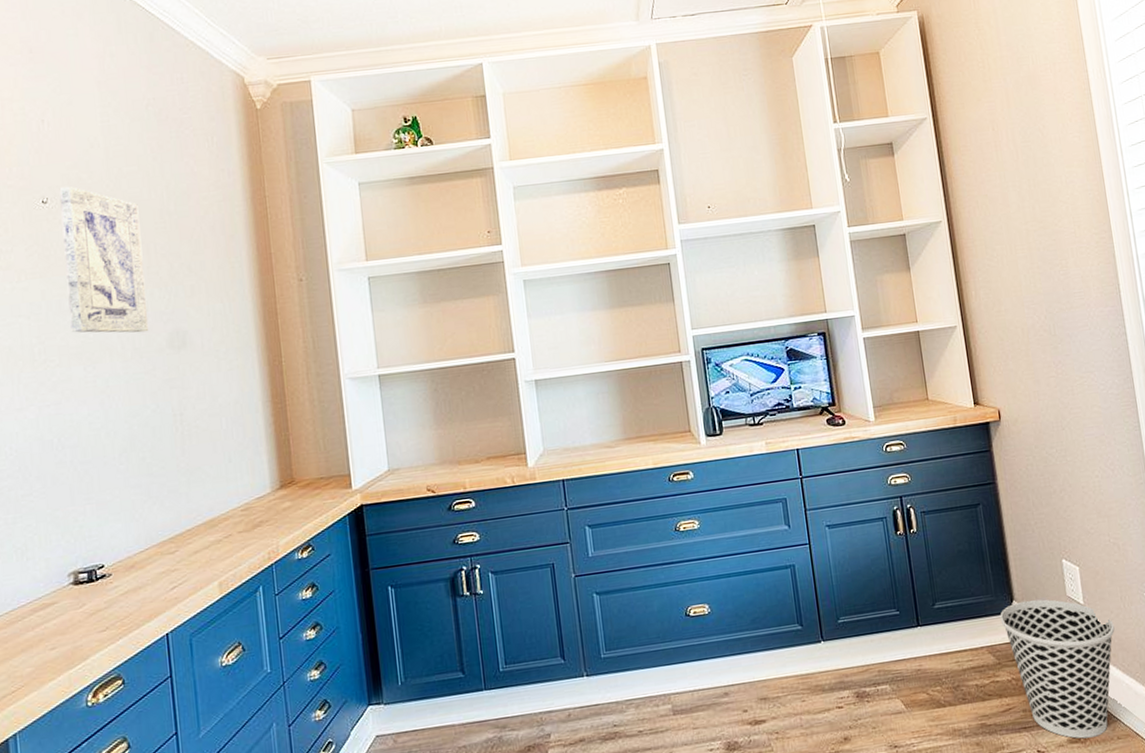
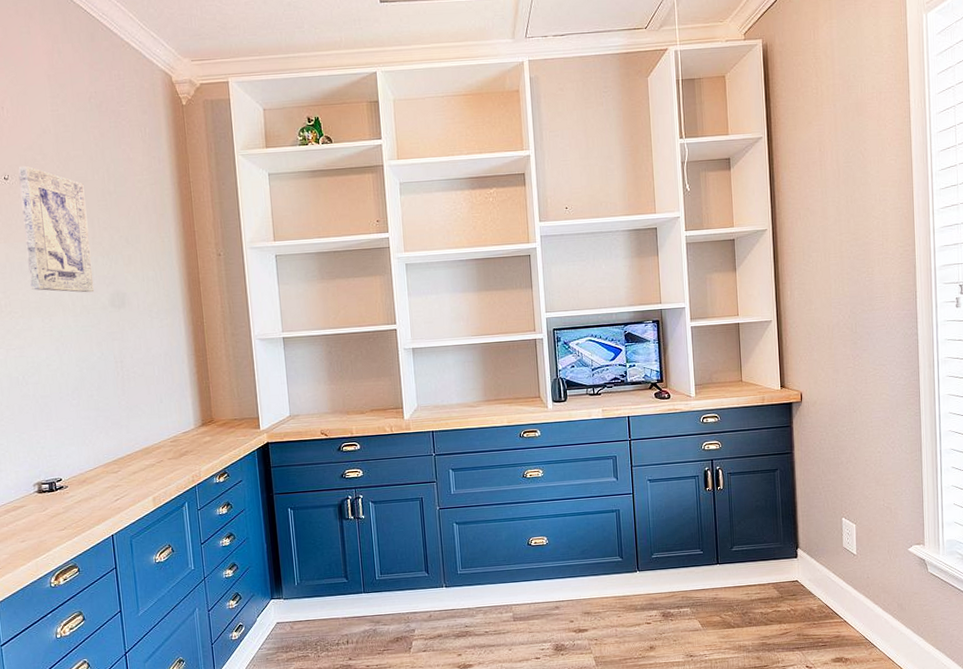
wastebasket: present [1000,599,1115,739] -> none [786,548,880,659]

